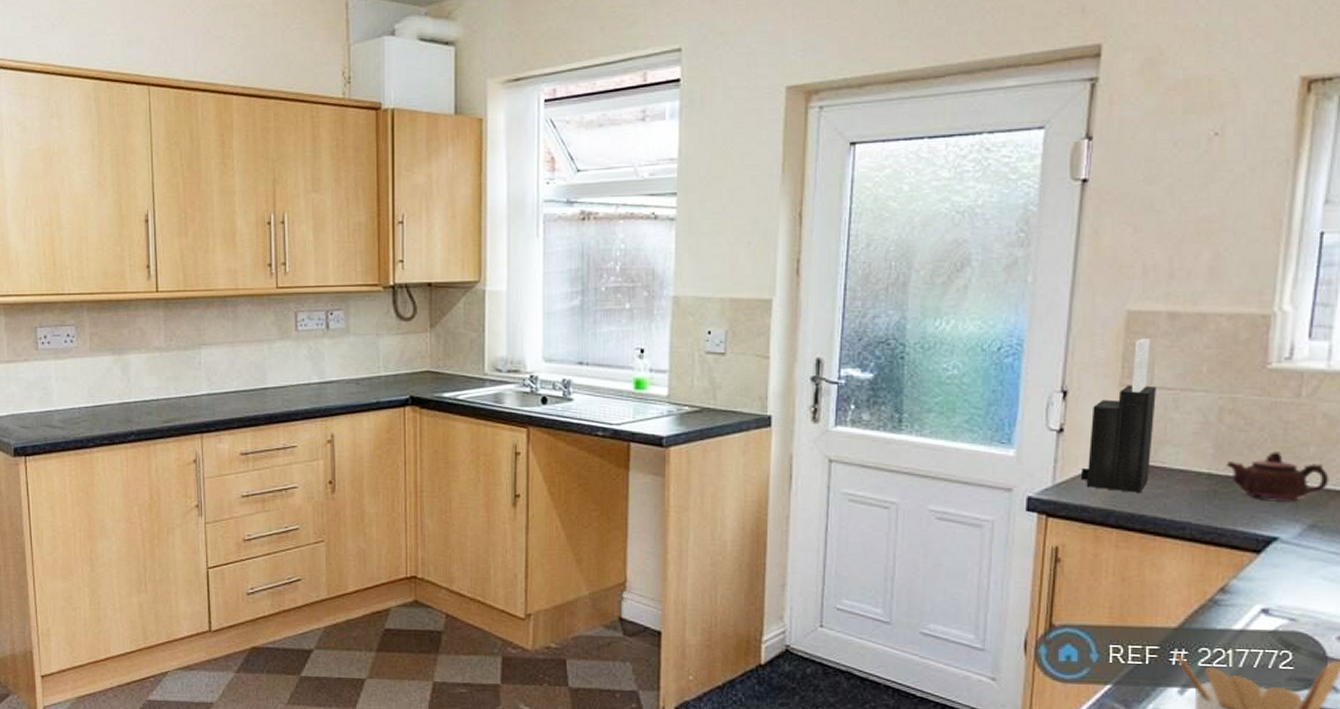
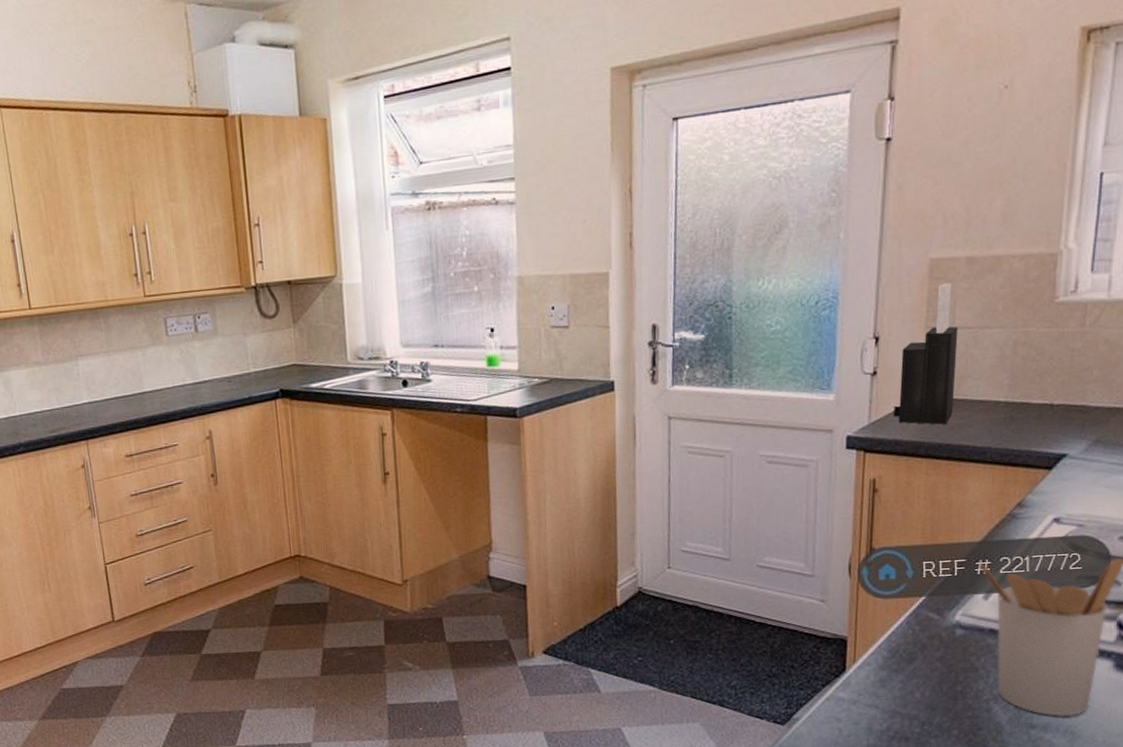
teapot: present [1226,451,1329,502] -> none [1021,377,1111,422]

